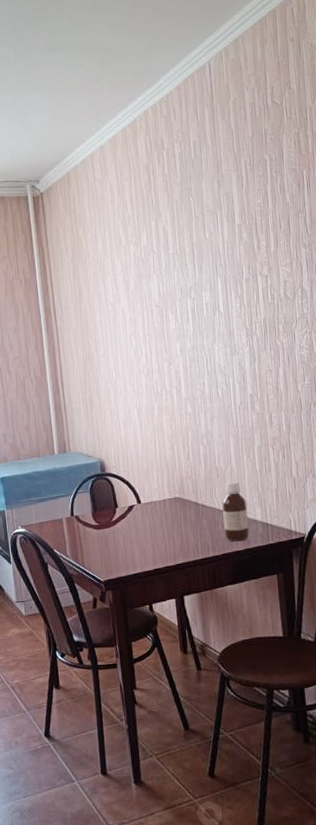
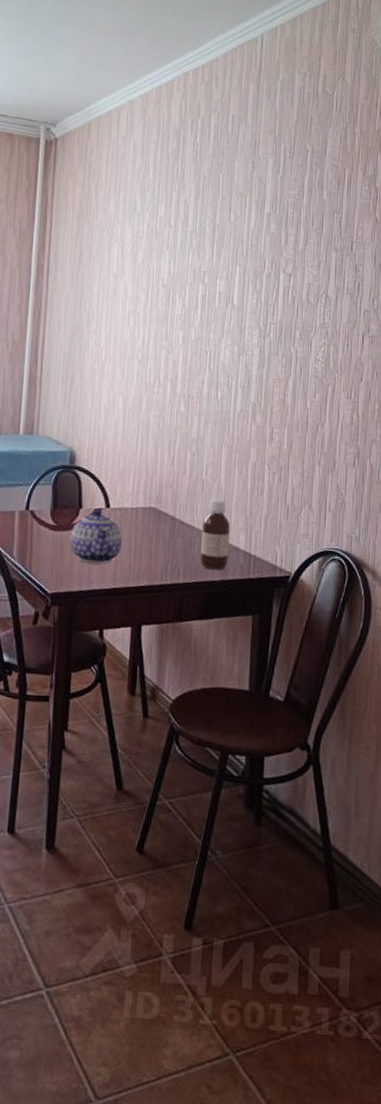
teapot: none [112,506,156,552] -> present [70,509,122,564]

